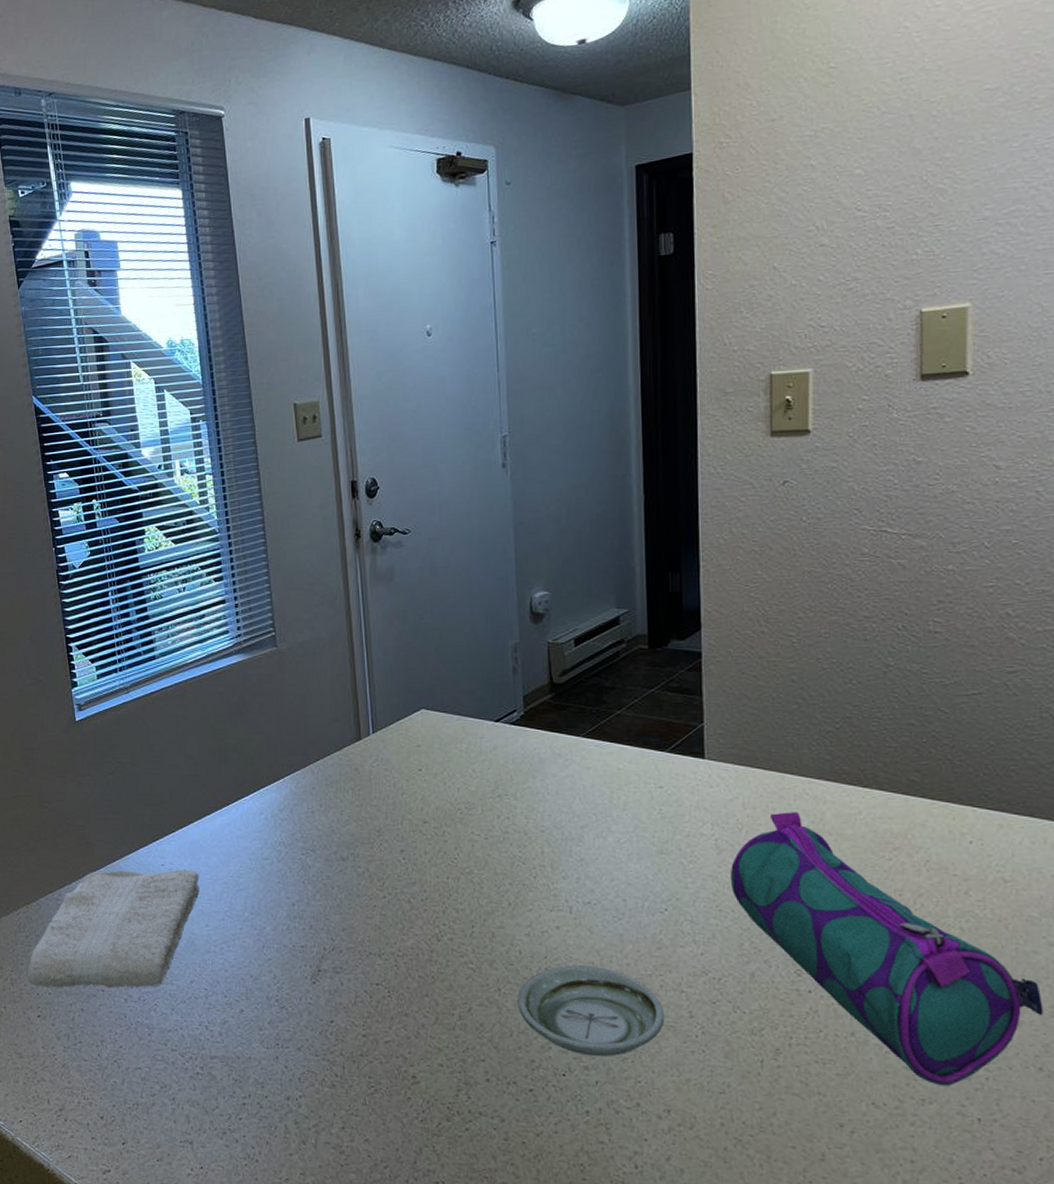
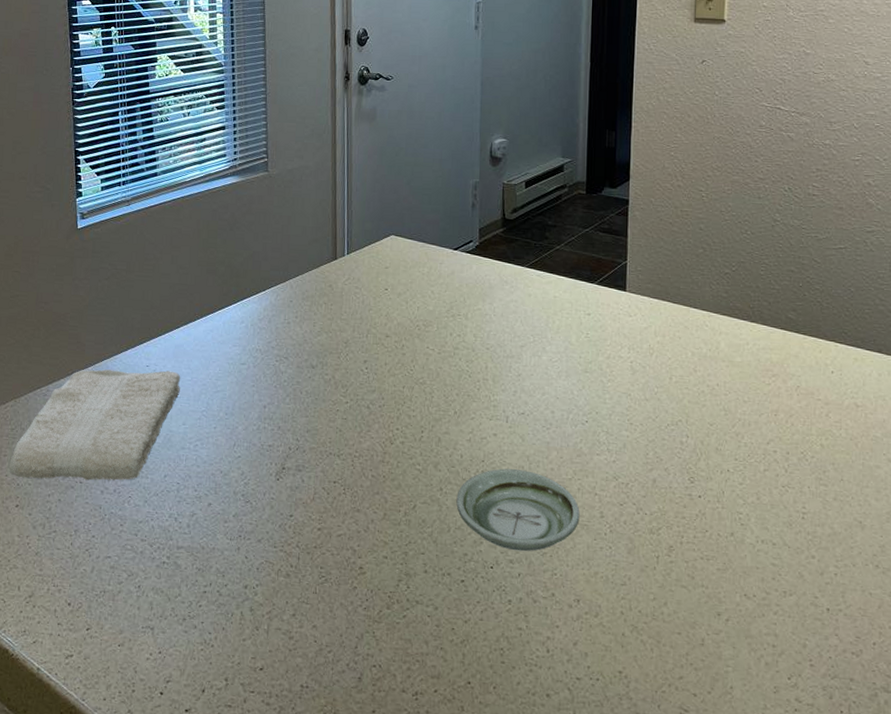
pencil case: present [731,812,1044,1087] -> none [641,340,882,581]

